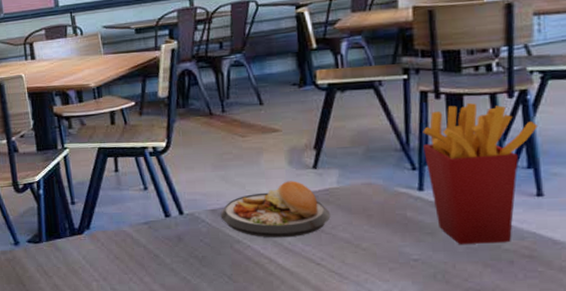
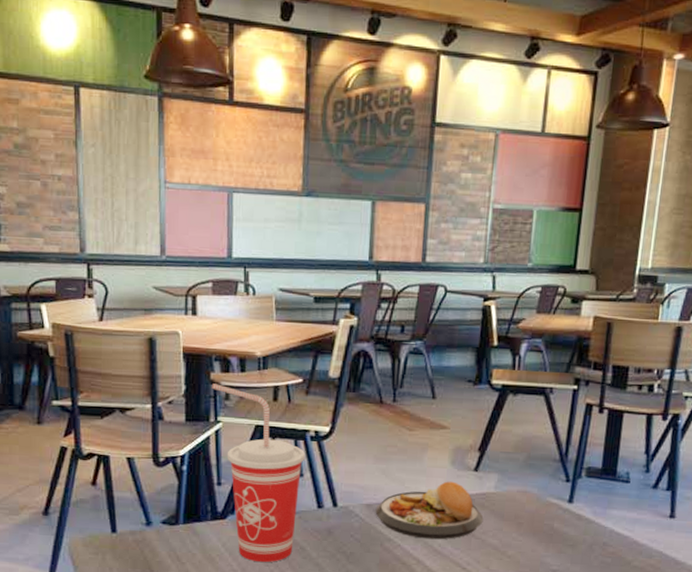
beverage cup: none [55,115,147,271] -> present [211,383,305,562]
french fries: present [423,102,539,244] -> none [579,420,683,560]

